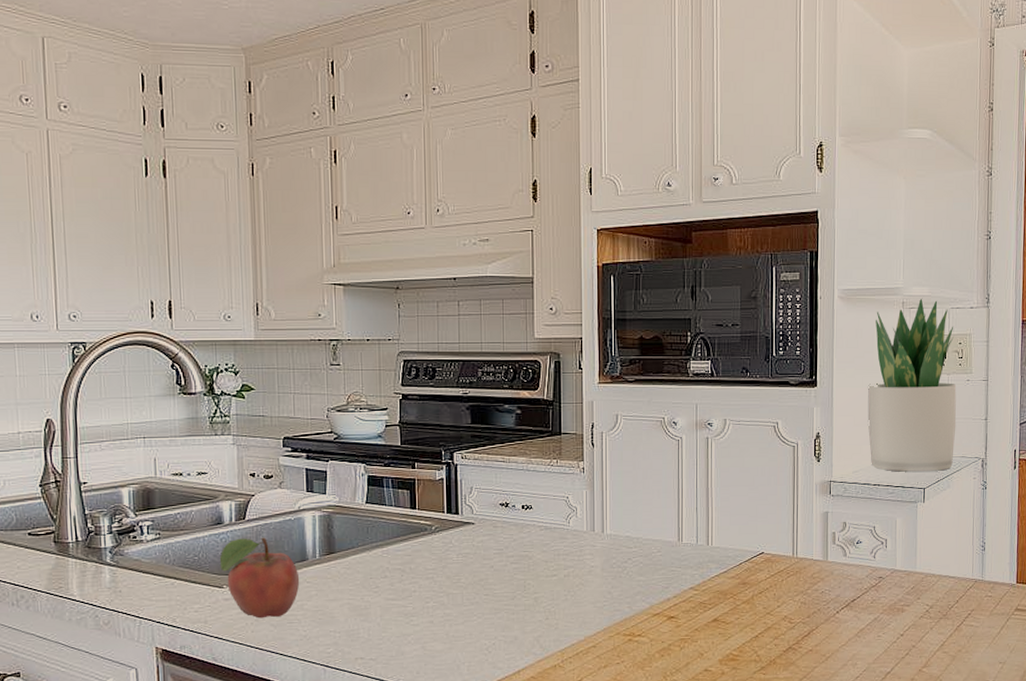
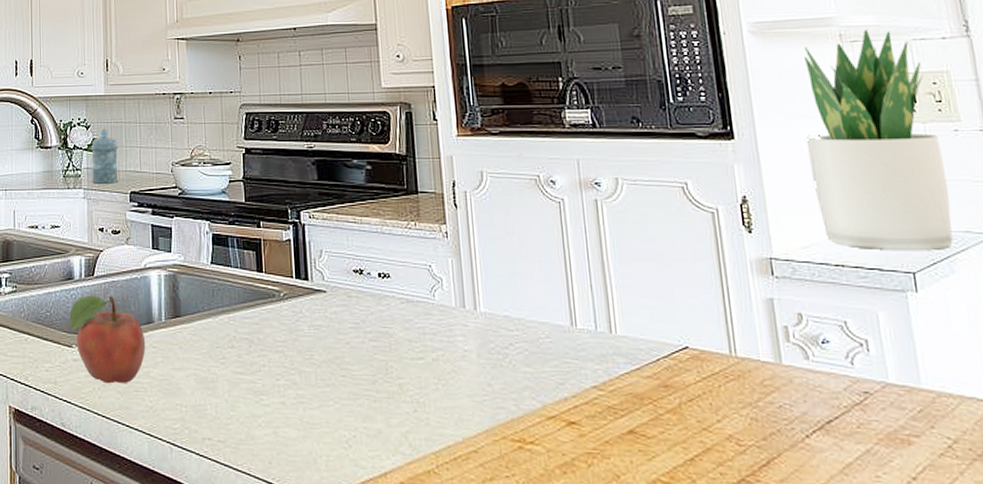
canister: none [241,374,271,430] -> present [91,128,119,184]

